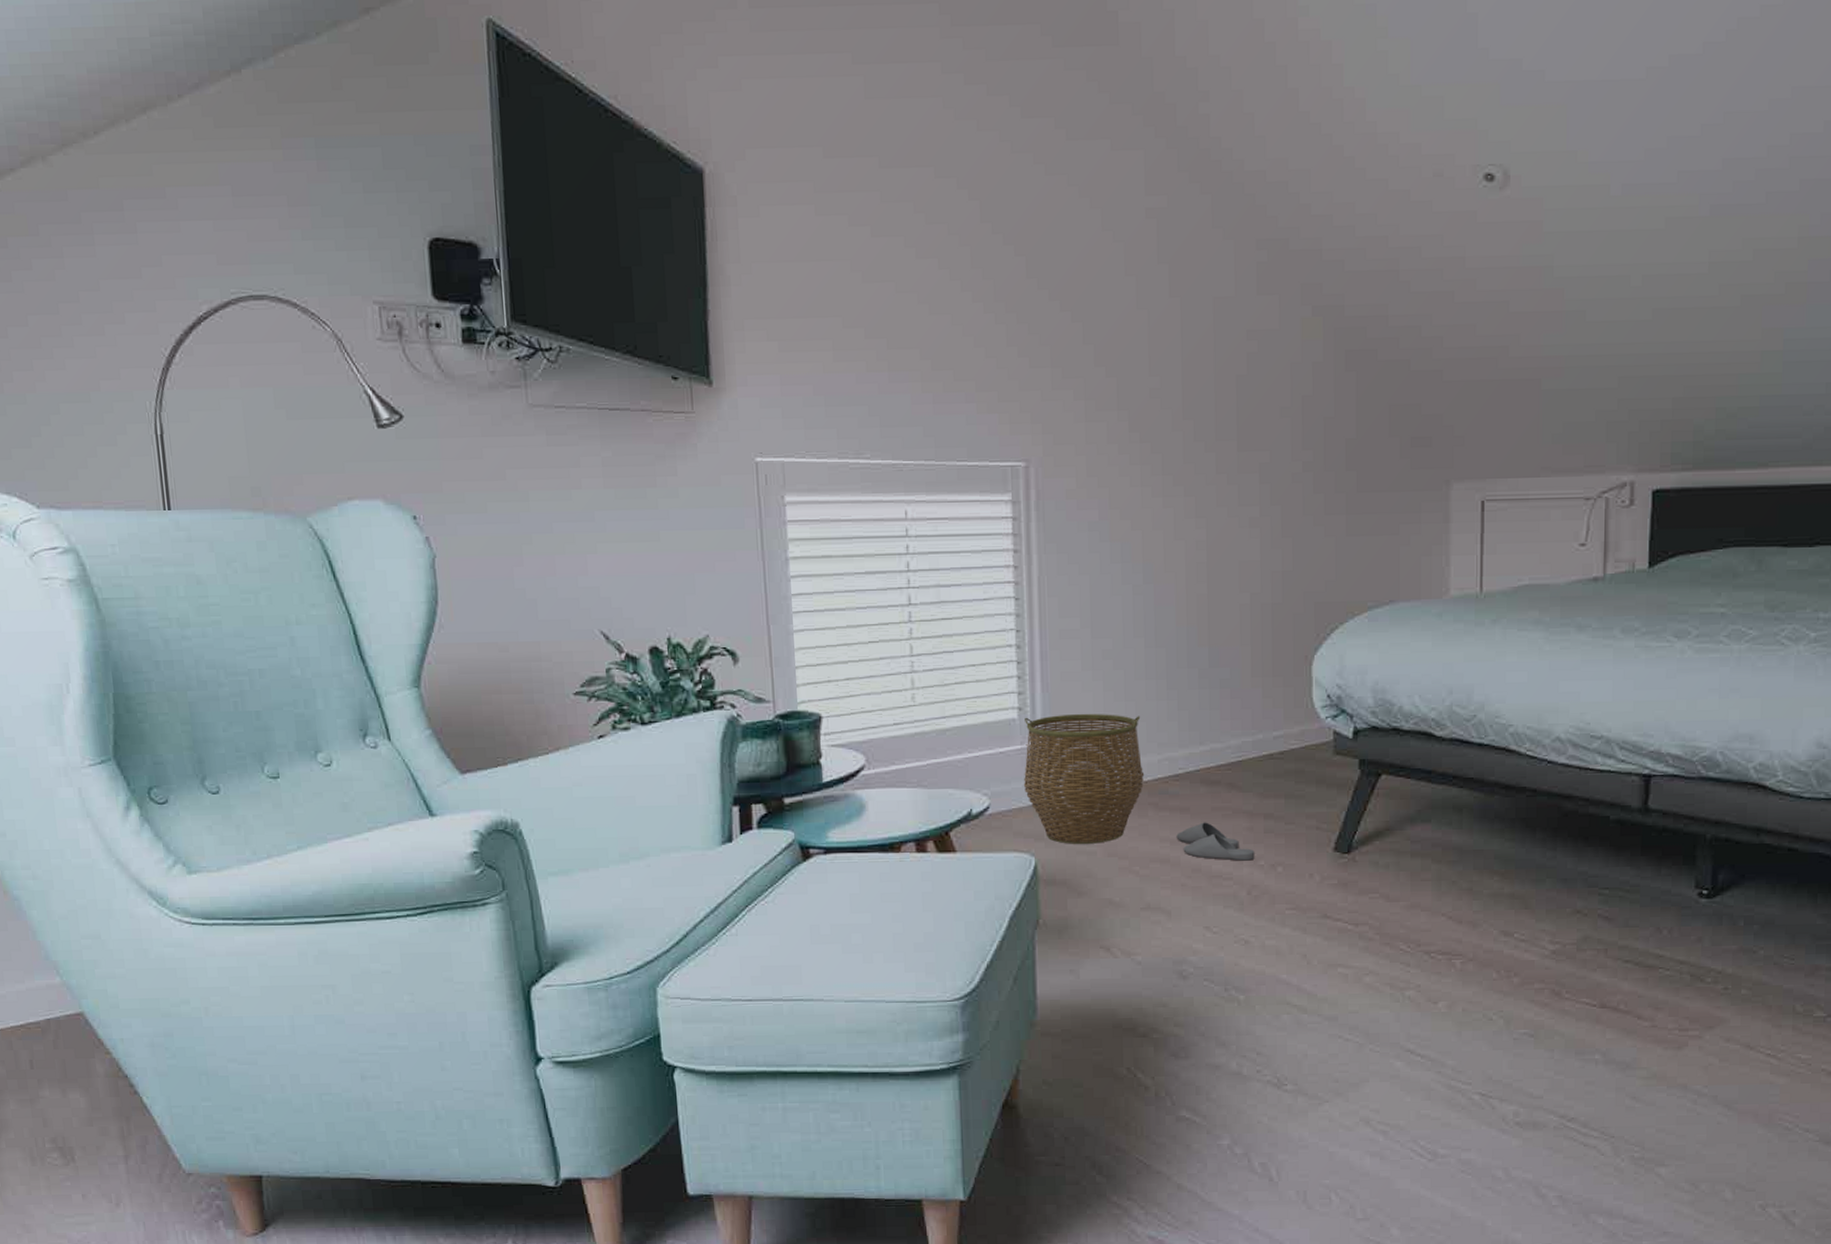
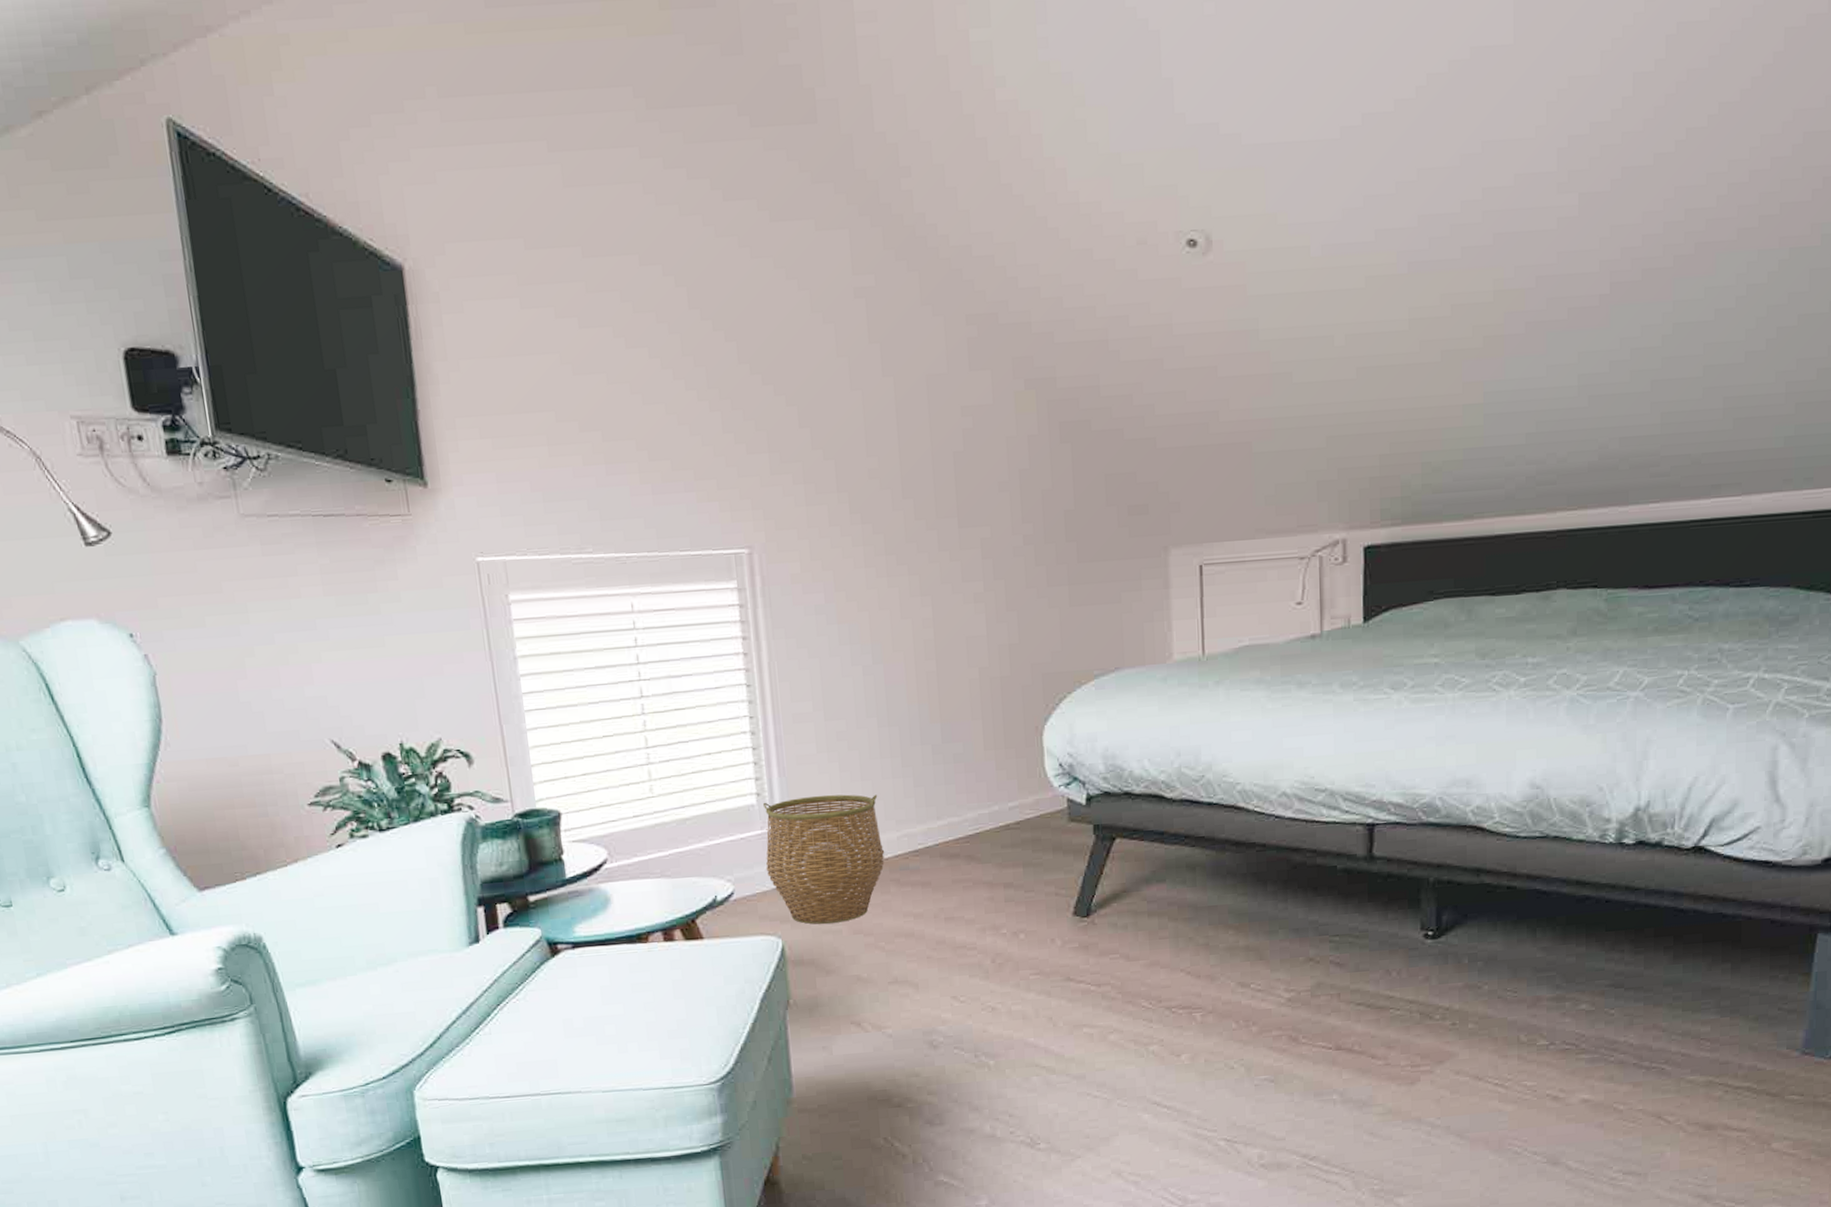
slippers: present [1176,822,1255,861] -> none [919,895,997,931]

